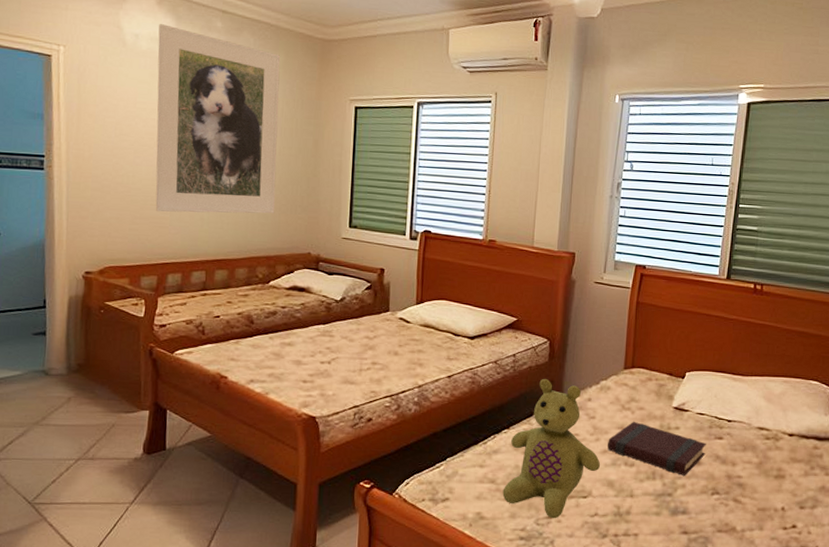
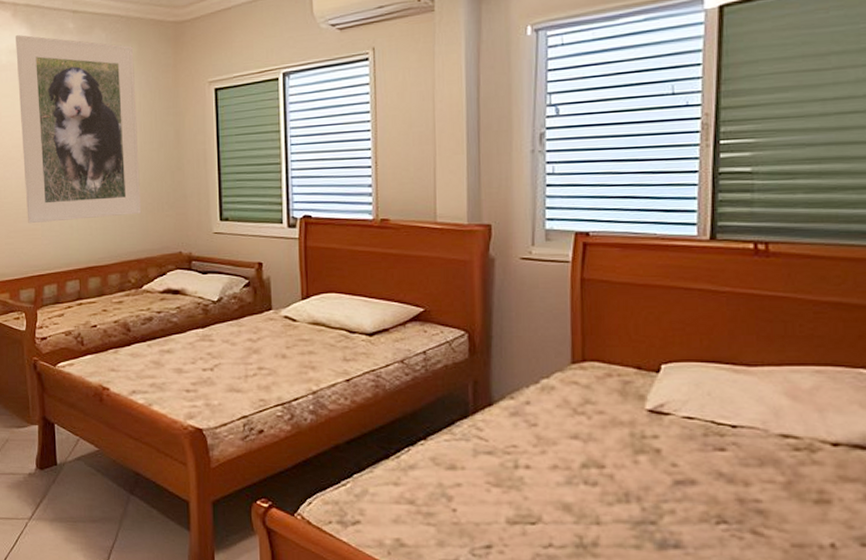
stuffed bear: present [502,378,601,519] -> none [425,378,551,549]
book: present [607,421,706,476] -> none [558,428,702,498]

